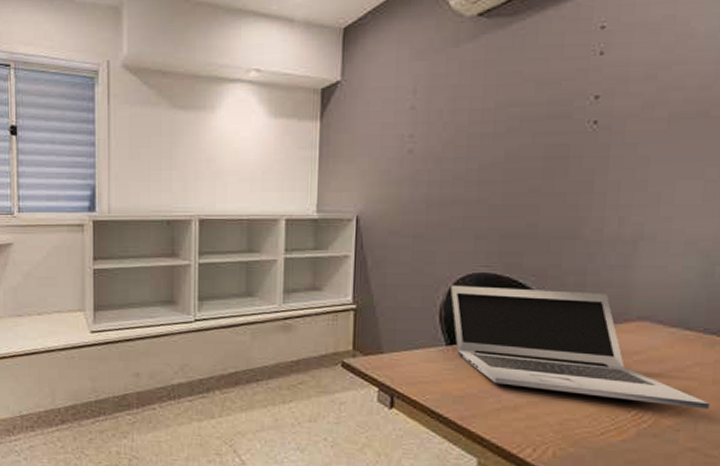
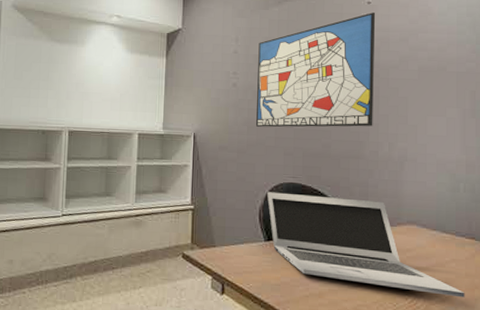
wall art: none [437,41,612,204] -> present [255,12,376,128]

